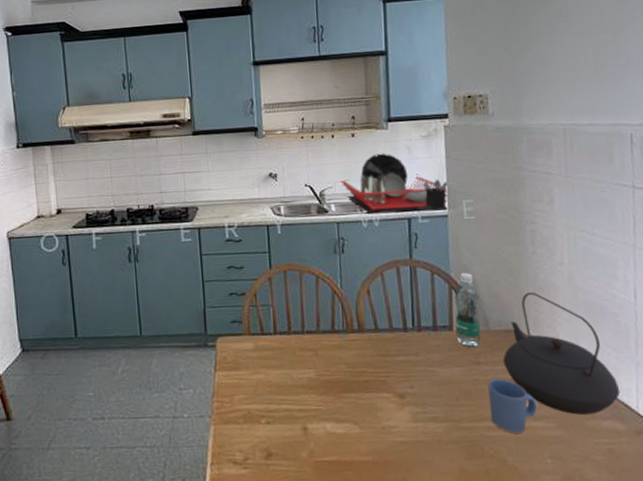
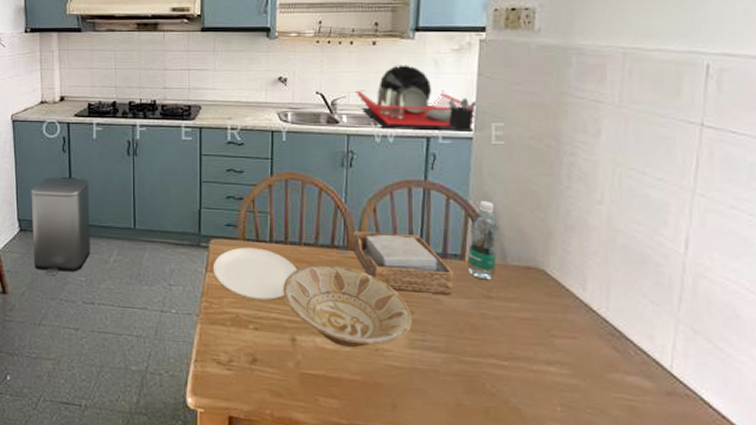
pedal bin: none [32,289,97,396] -> present [31,176,90,276]
plate: none [221,341,303,394] -> present [212,247,298,301]
bowl: none [290,349,413,430] -> present [283,264,413,348]
napkin holder: none [350,311,446,367] -> present [351,231,455,294]
mug: present [487,378,537,434] -> none [496,316,551,375]
teapot: present [503,291,621,415] -> none [518,229,653,367]

